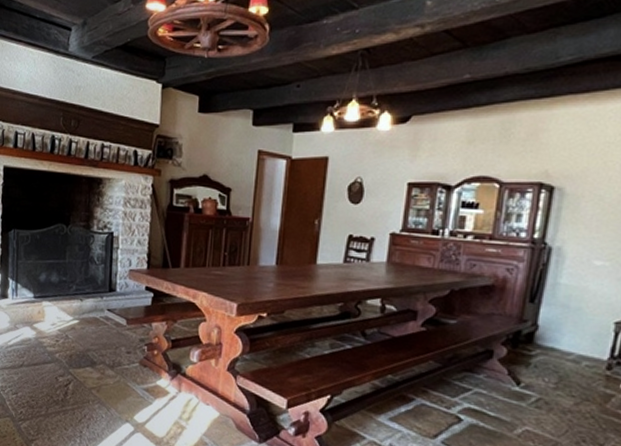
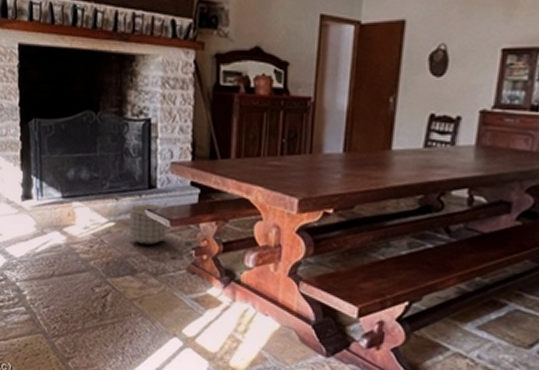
planter: none [90,305,124,341] -> present [129,204,167,245]

